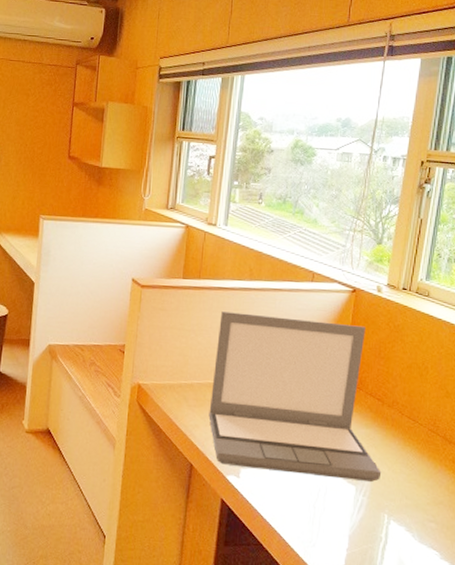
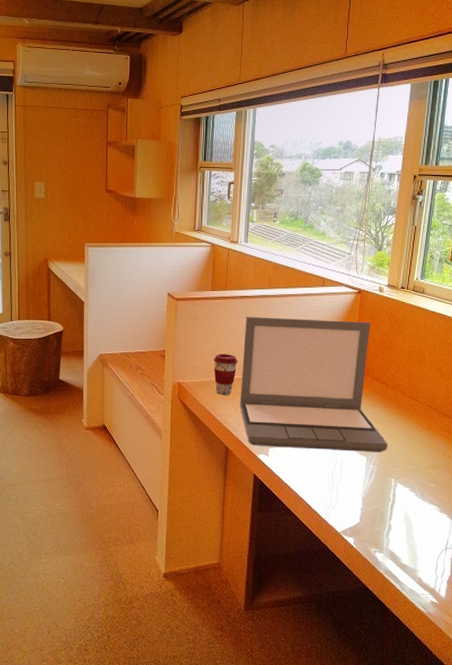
coffee cup: none [180,353,209,402] -> present [213,354,238,395]

